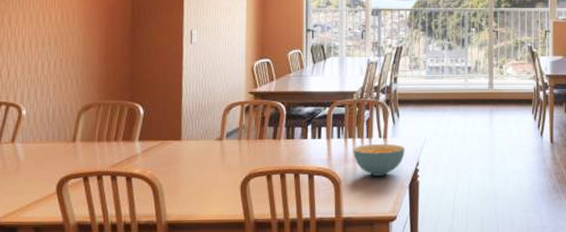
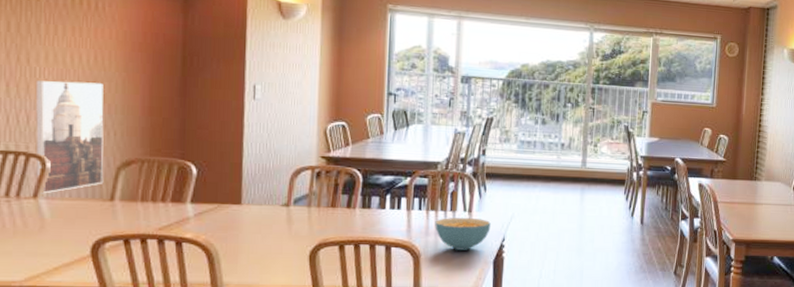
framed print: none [14,38,68,139] -> present [35,80,104,194]

